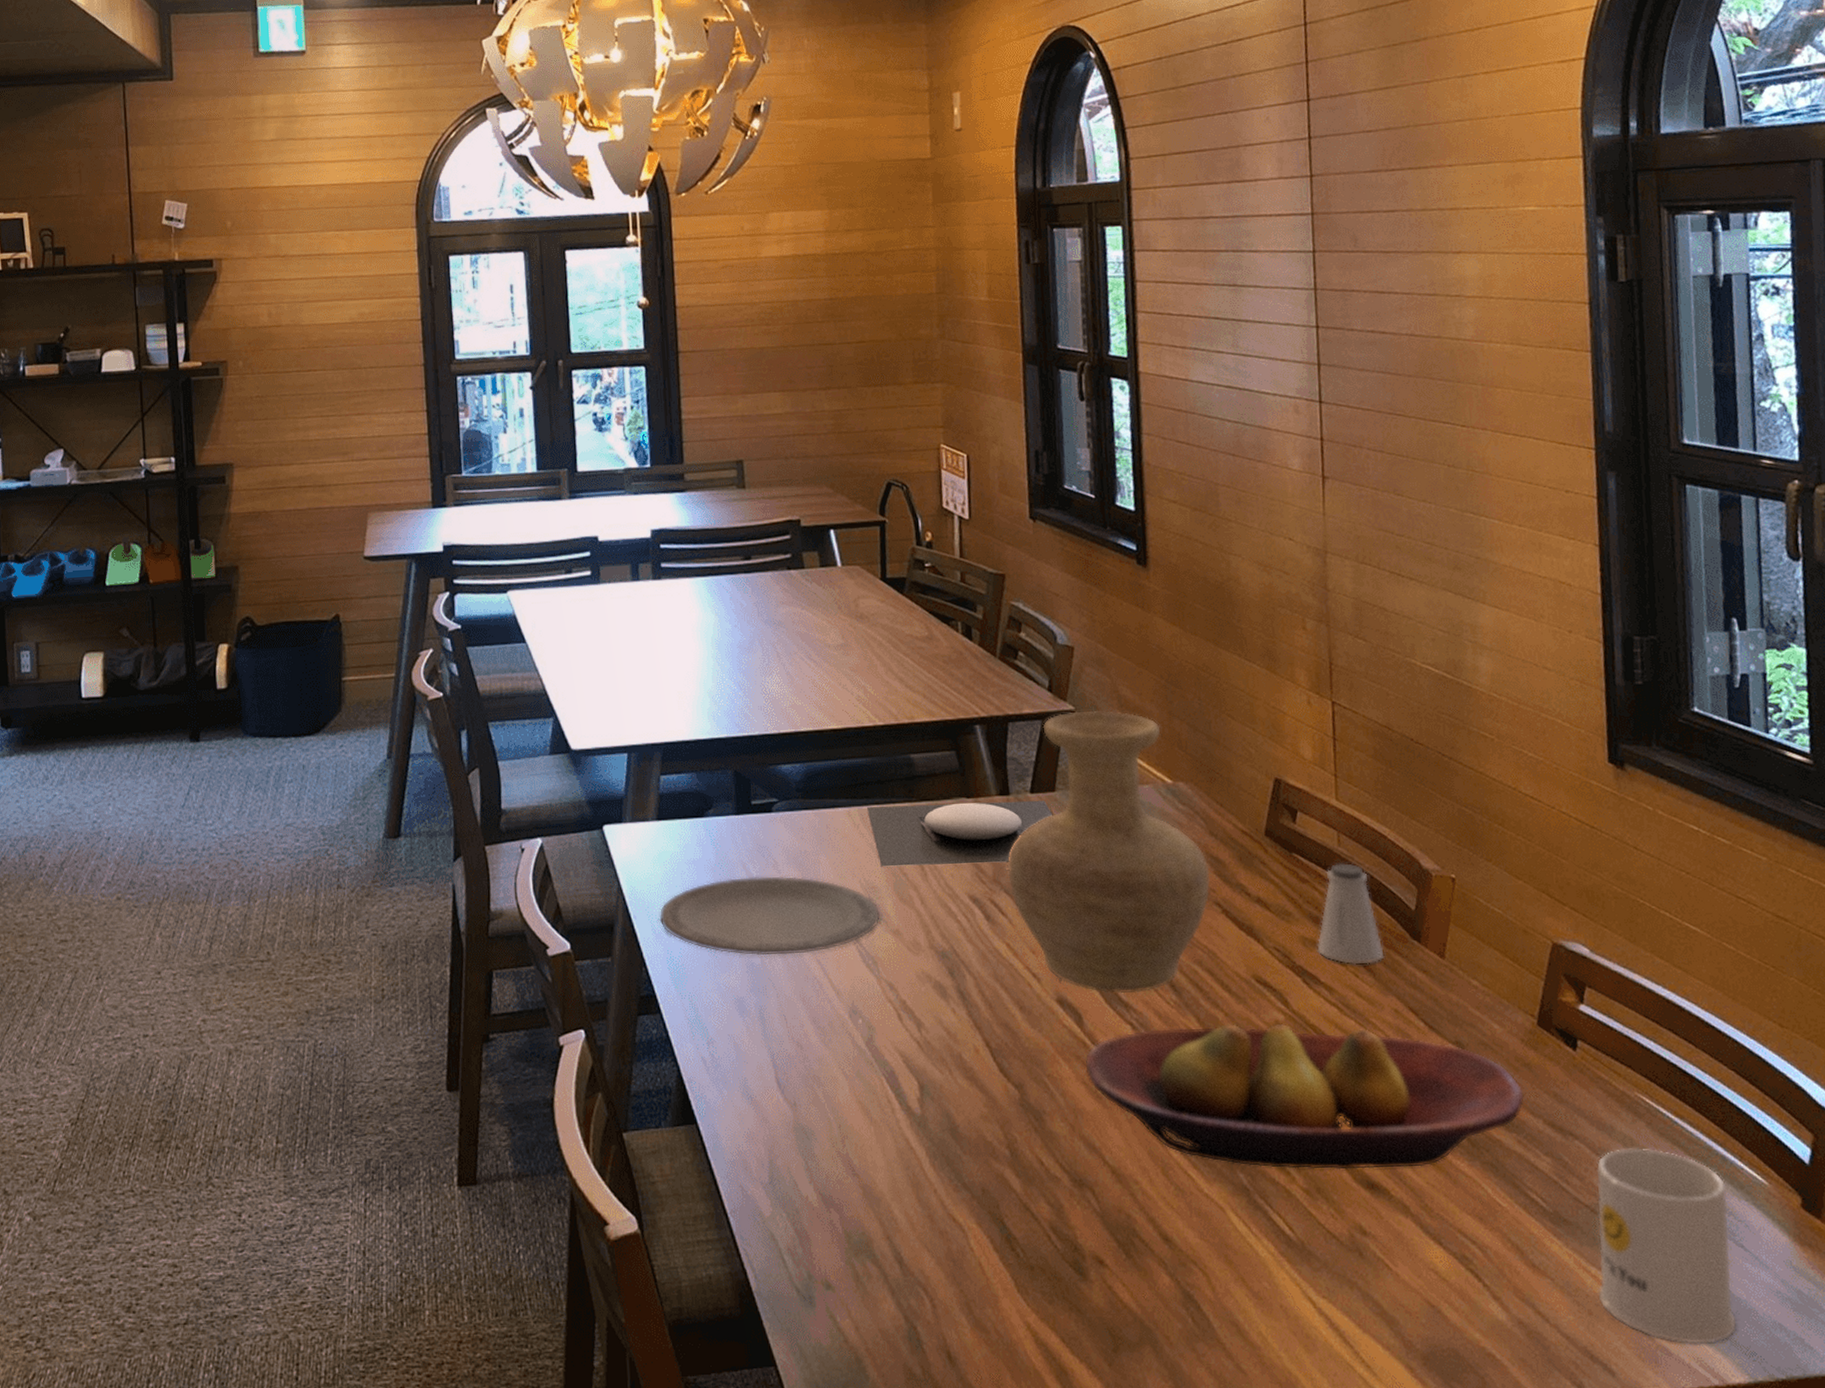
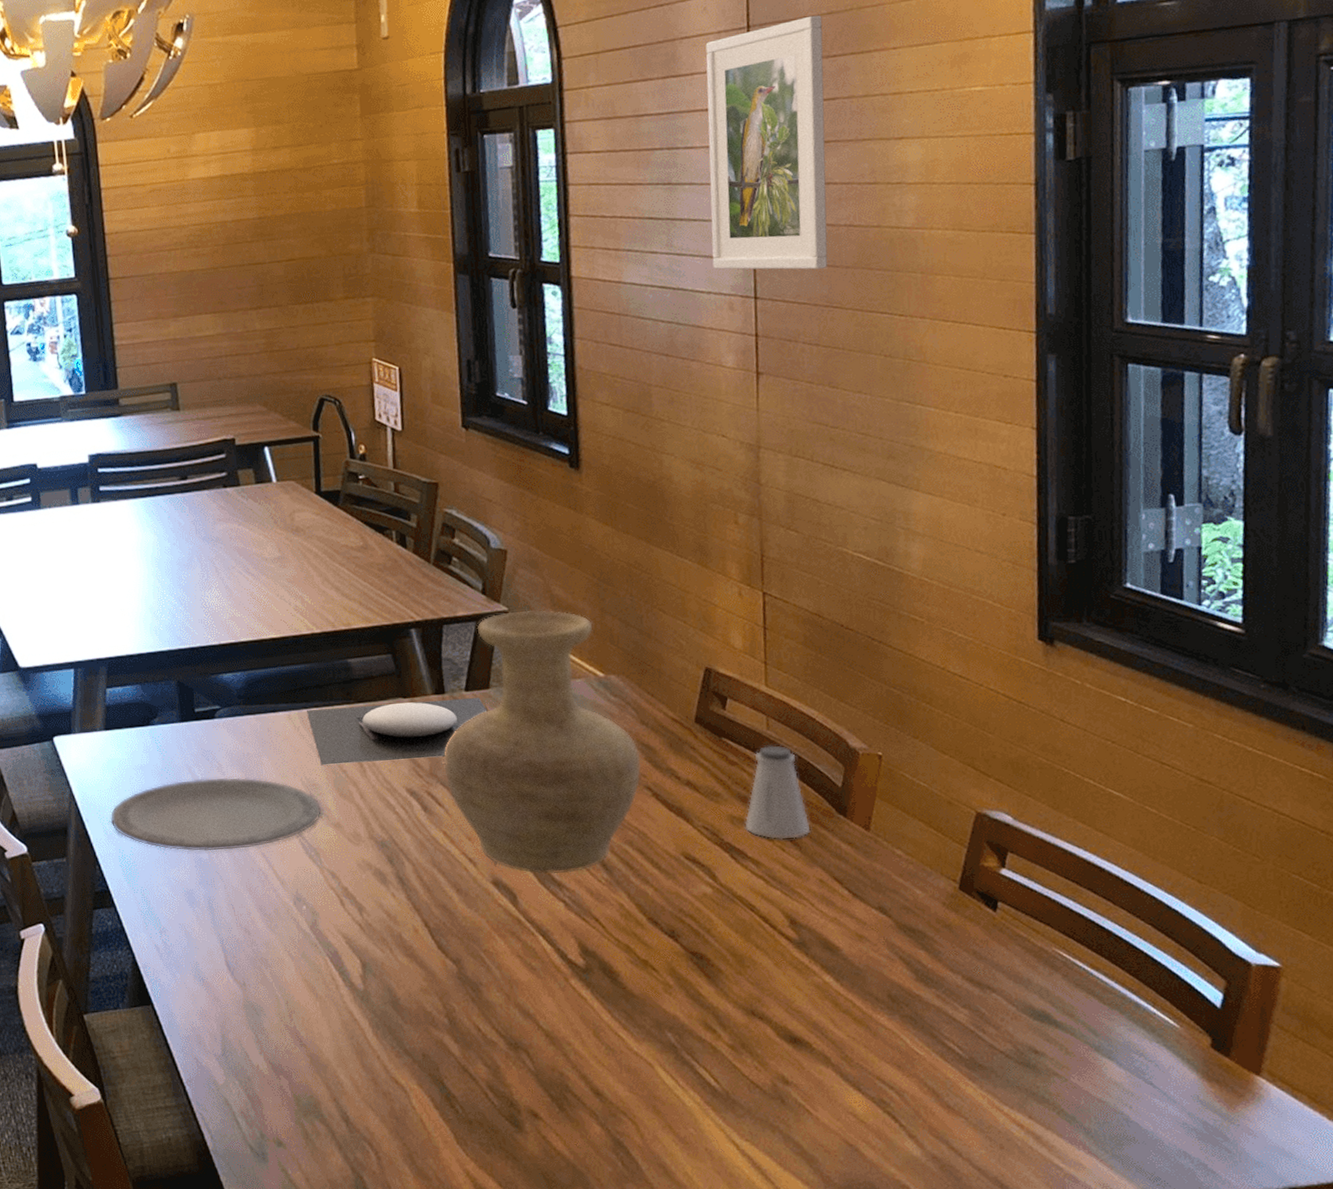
fruit bowl: present [1085,1023,1524,1170] -> none [519,896,944,1027]
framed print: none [1268,130,1391,377] -> present [705,15,828,270]
mug: present [1596,1148,1737,1344] -> none [1009,998,1143,1172]

